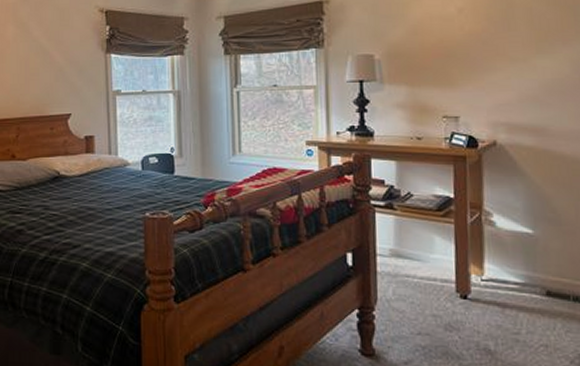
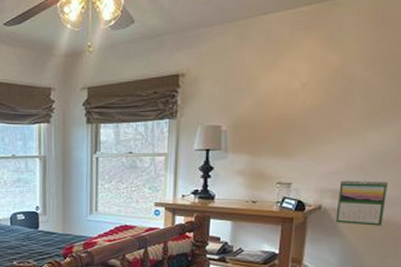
calendar: none [513,112,569,164] -> present [335,180,388,226]

